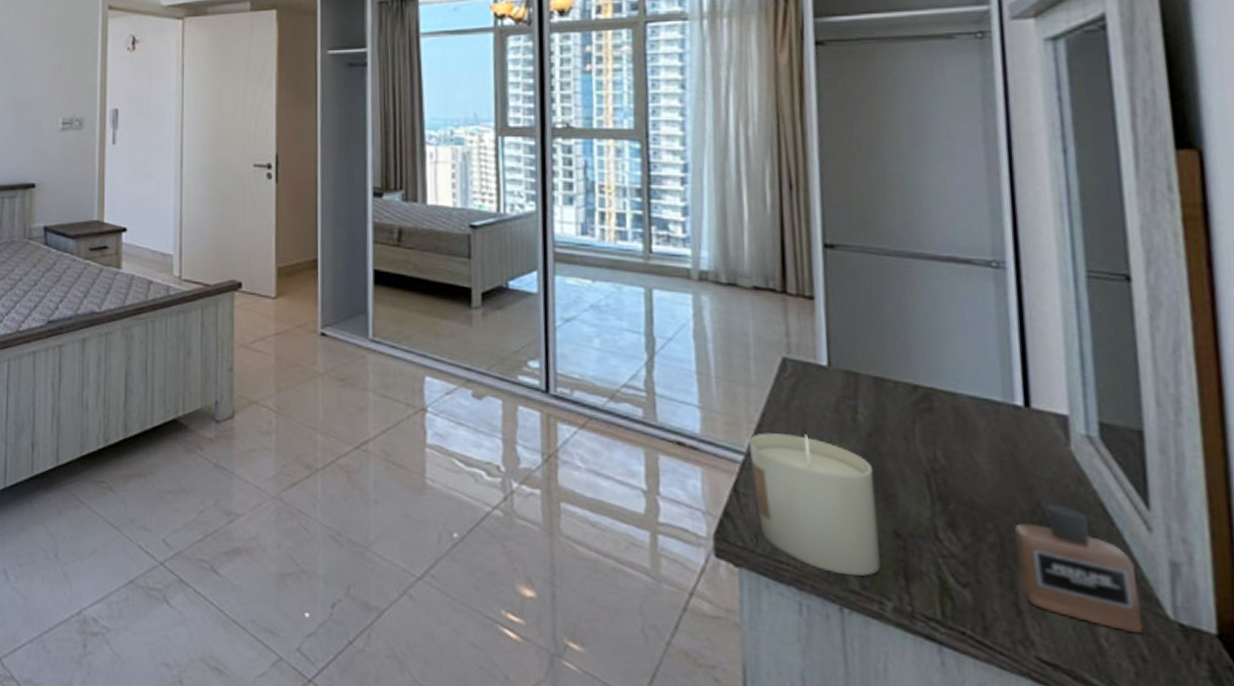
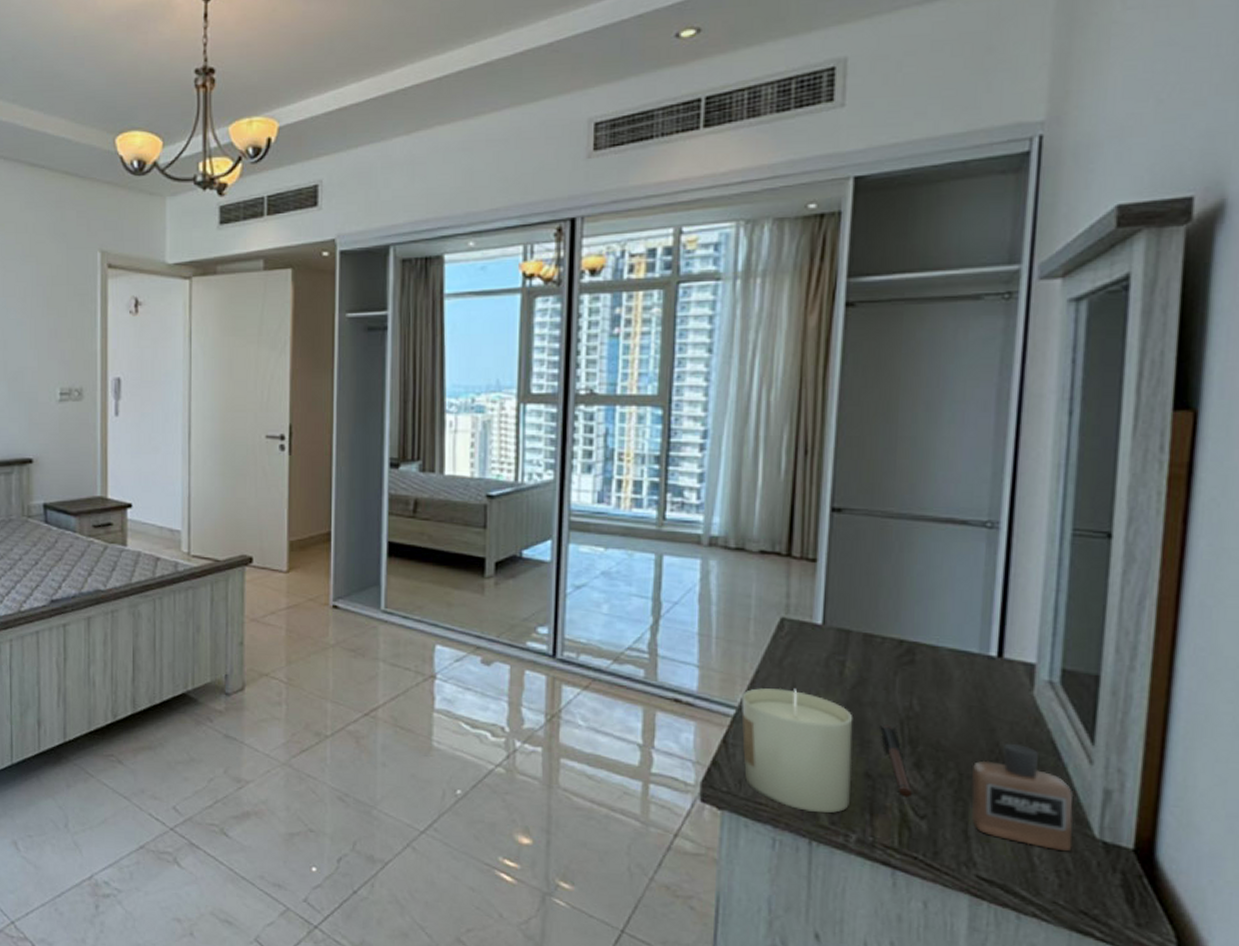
hairbrush: none [904,477,949,562] -> present [880,724,912,797]

